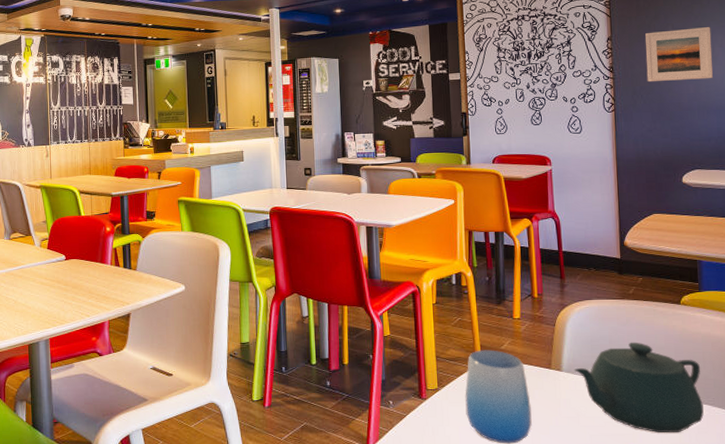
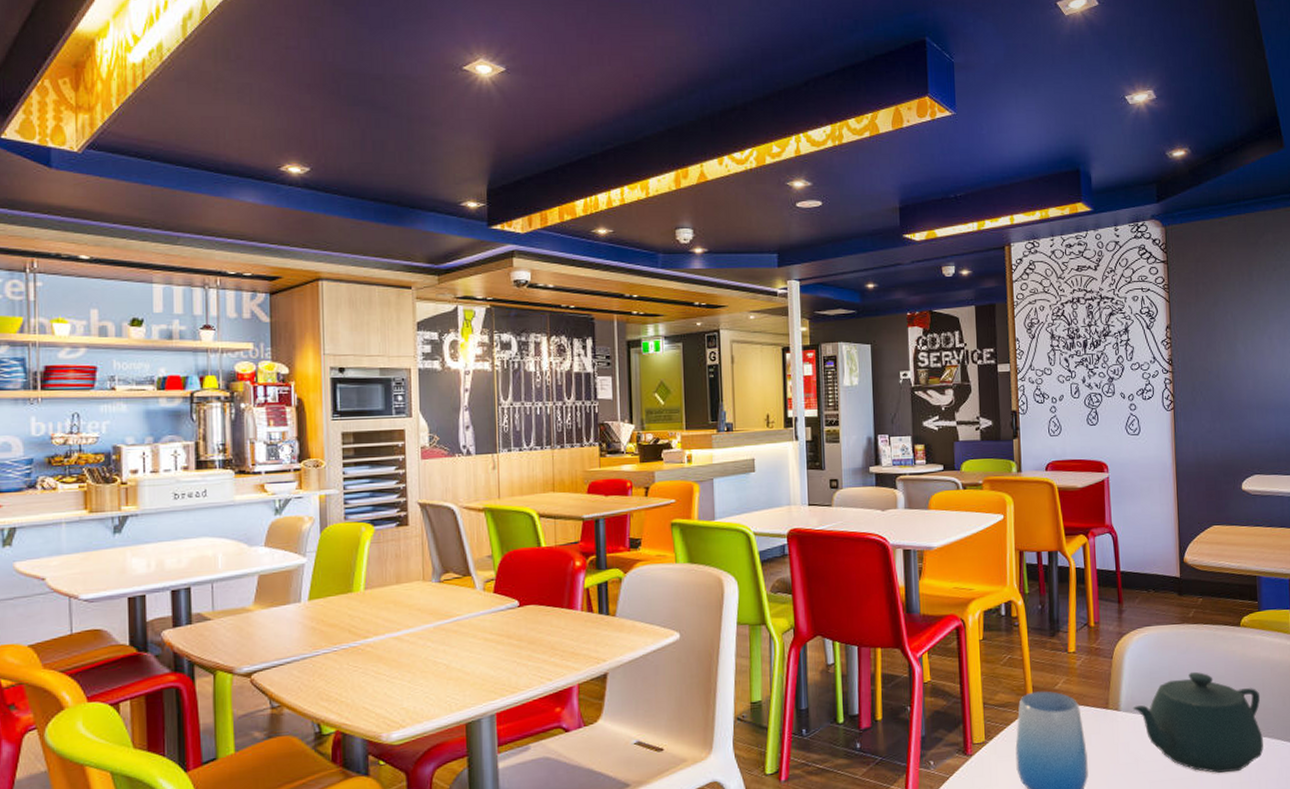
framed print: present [645,27,713,82] -> none [1204,316,1271,377]

